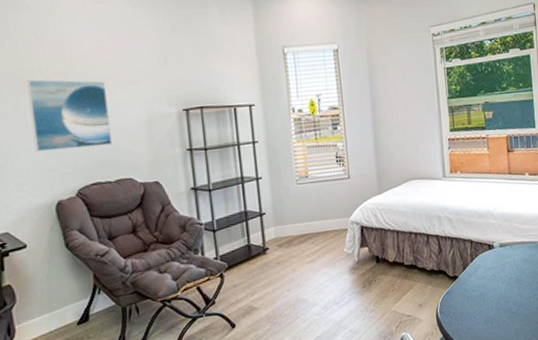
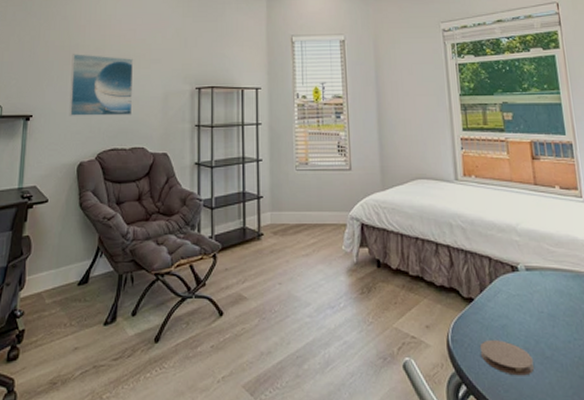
coaster: none [462,305,503,331] -> present [479,340,534,376]

